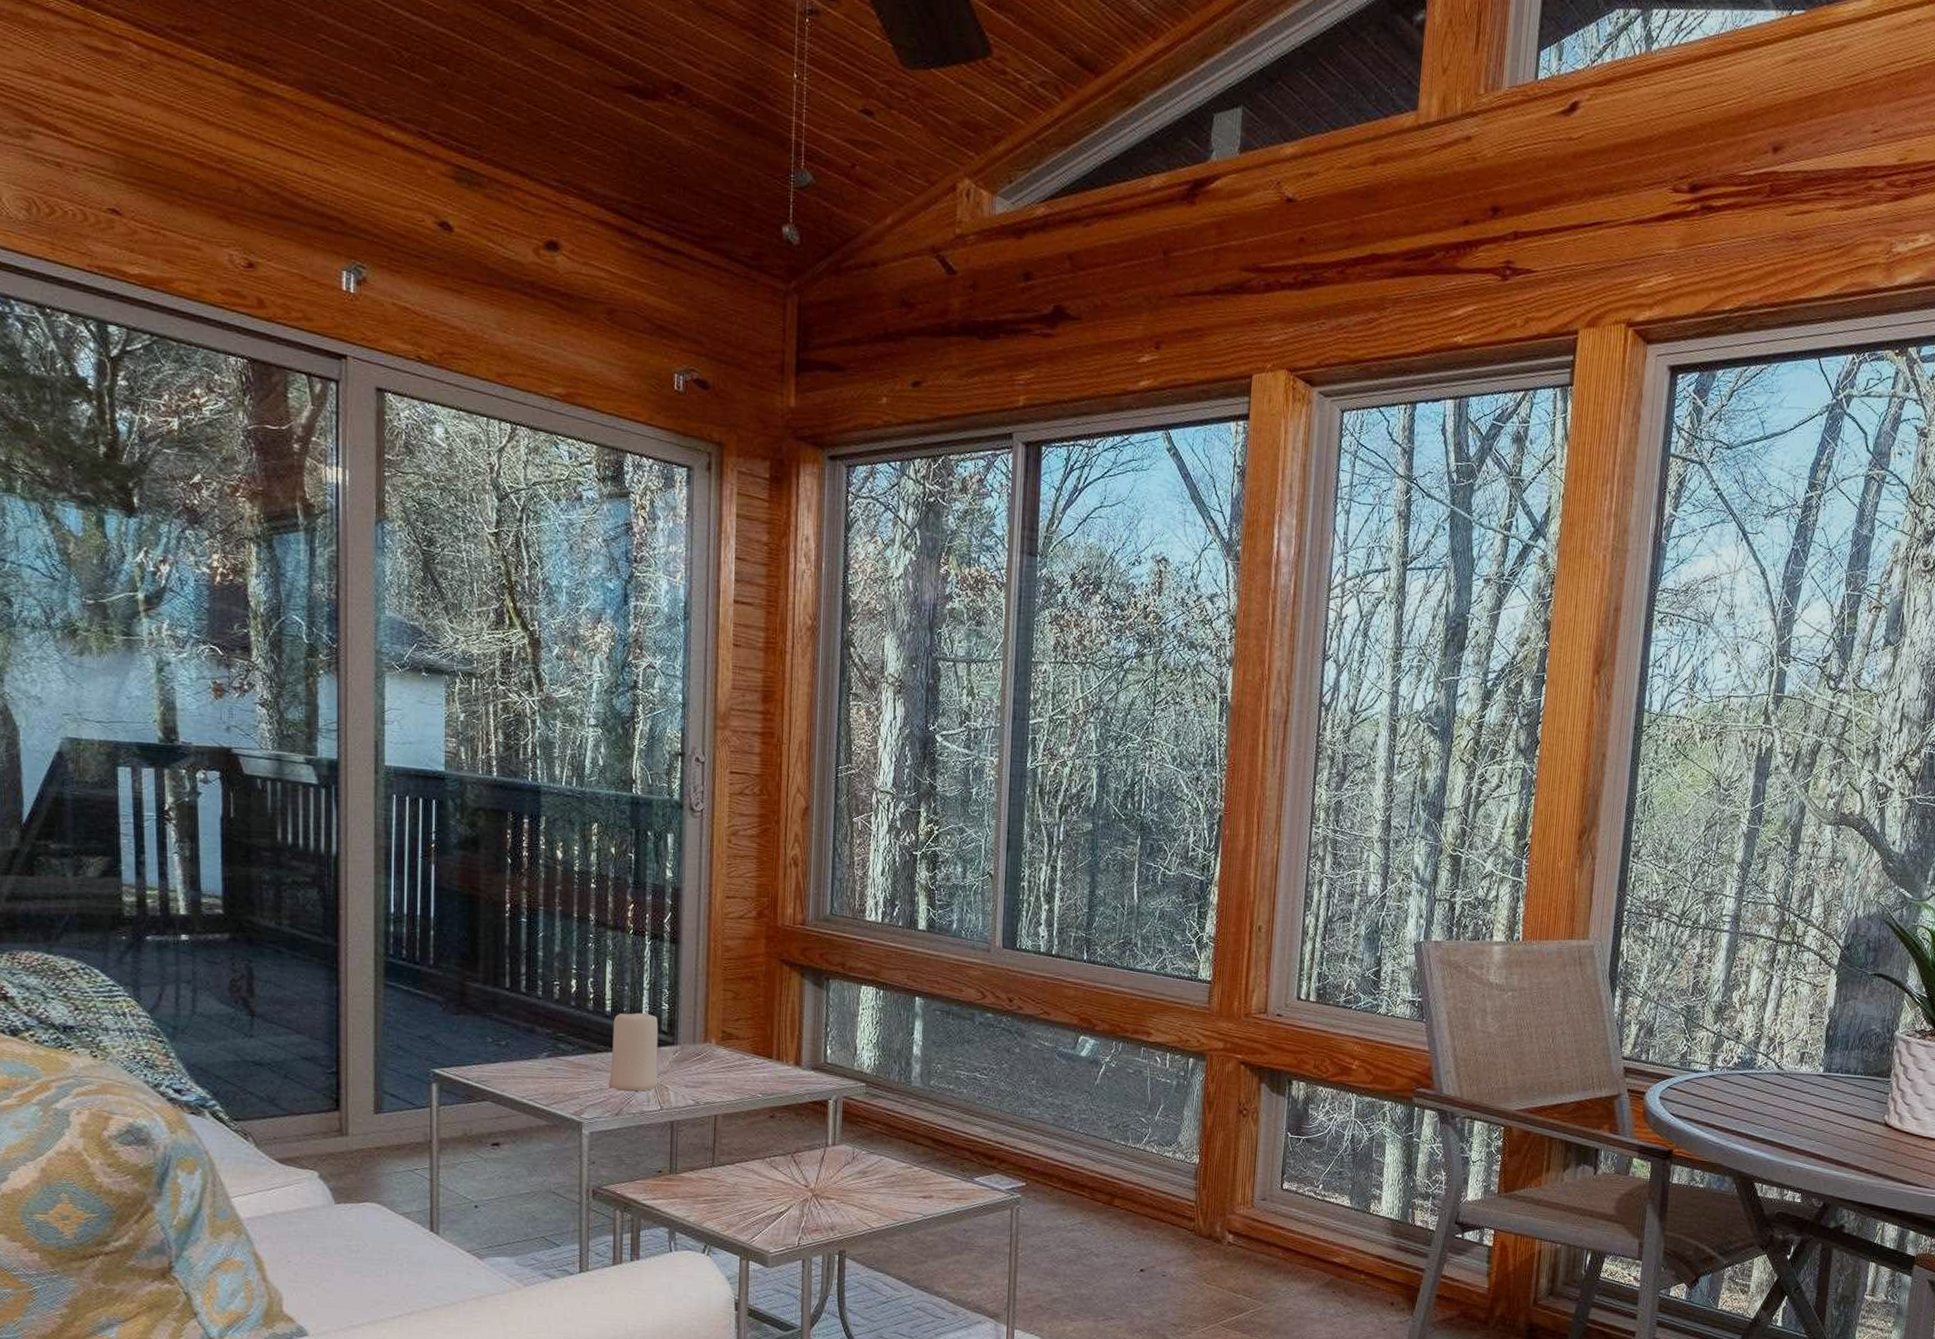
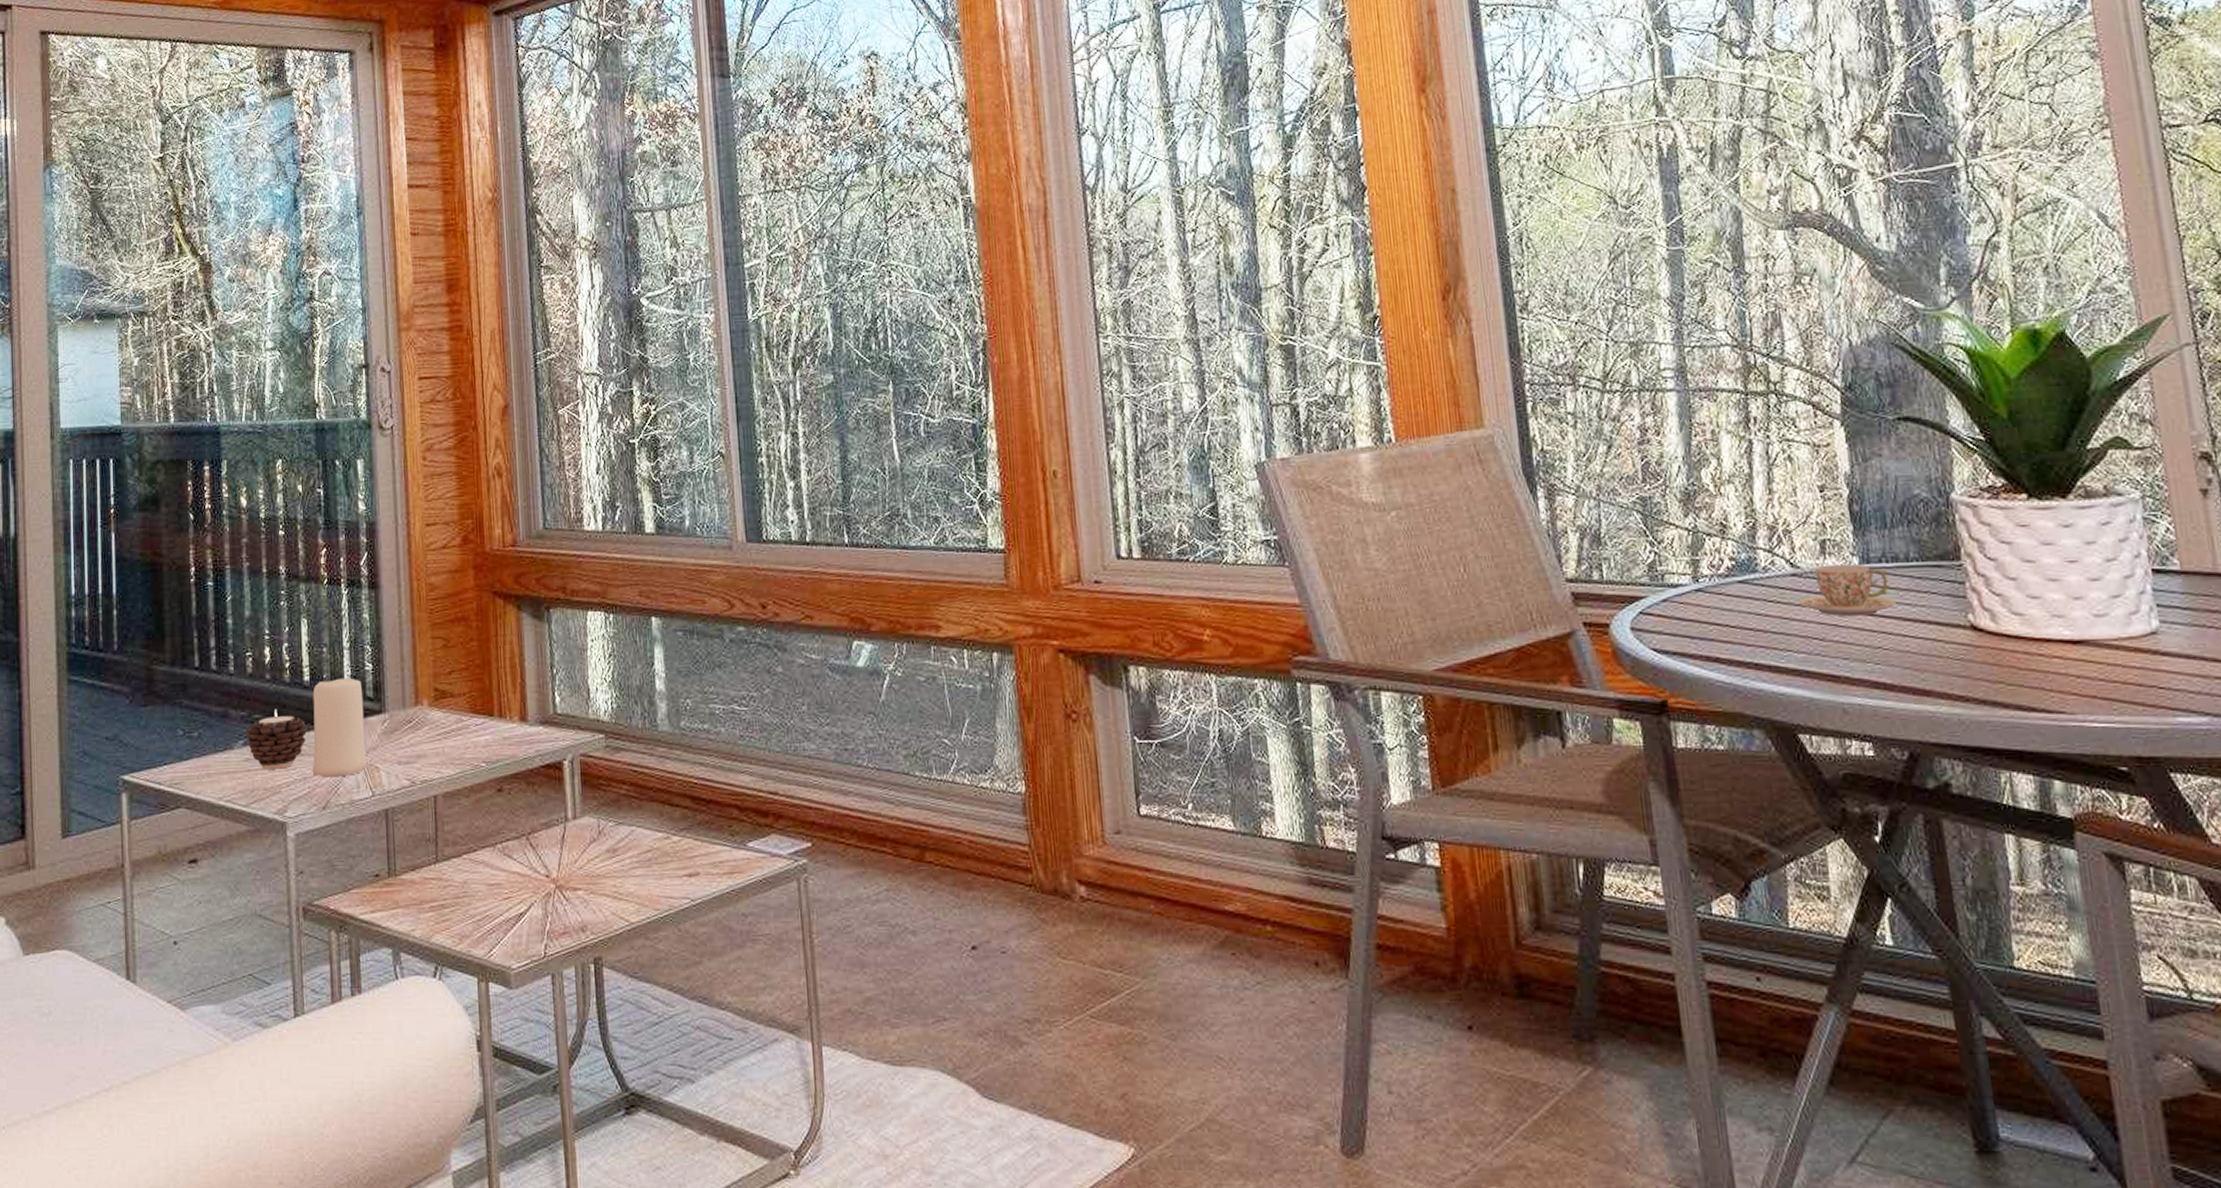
candle: none [549,1031,606,1080] -> present [245,710,308,769]
teacup: none [1776,1069,1841,1109] -> present [1797,563,1896,617]

